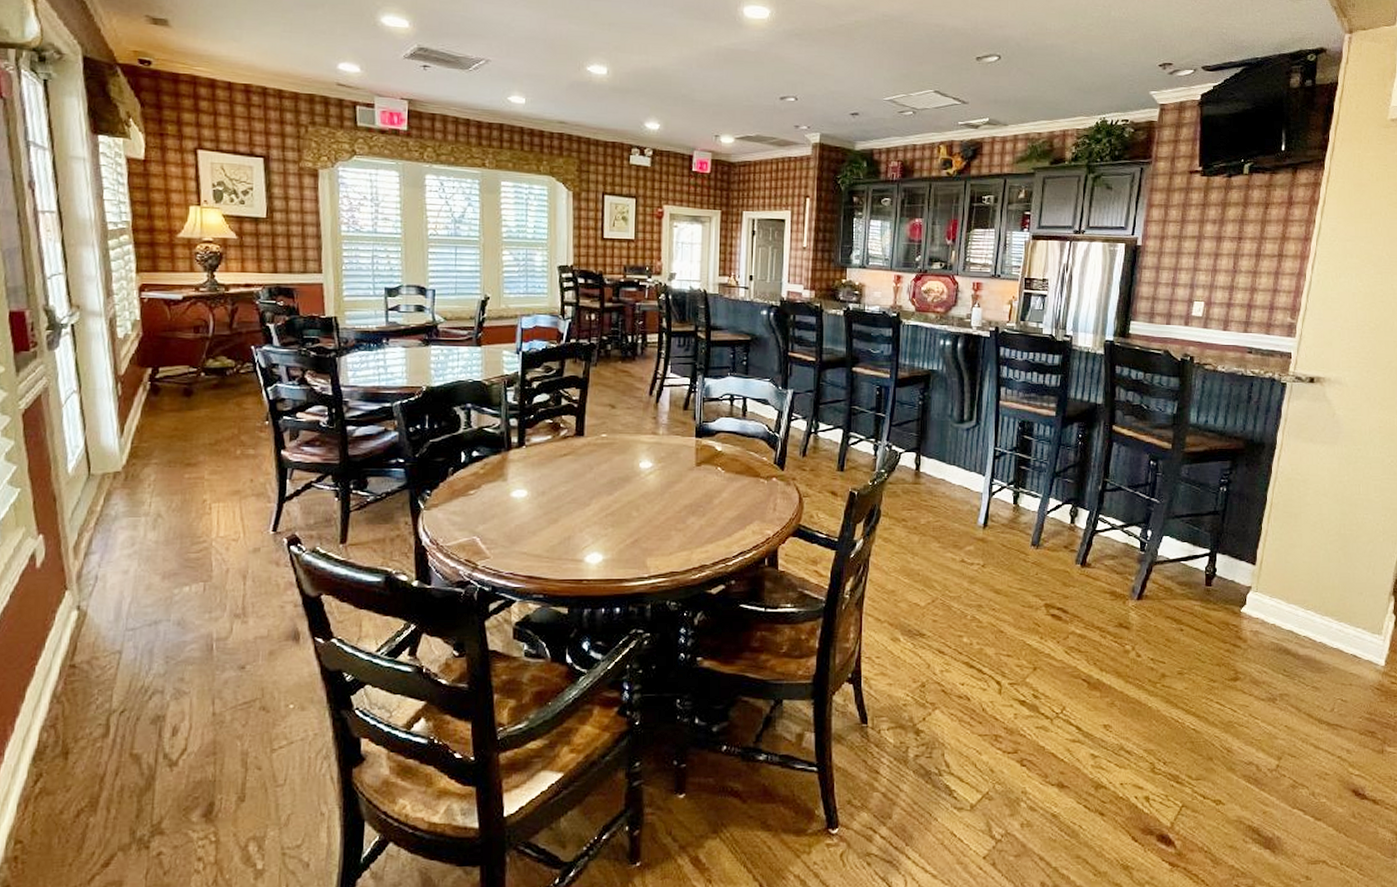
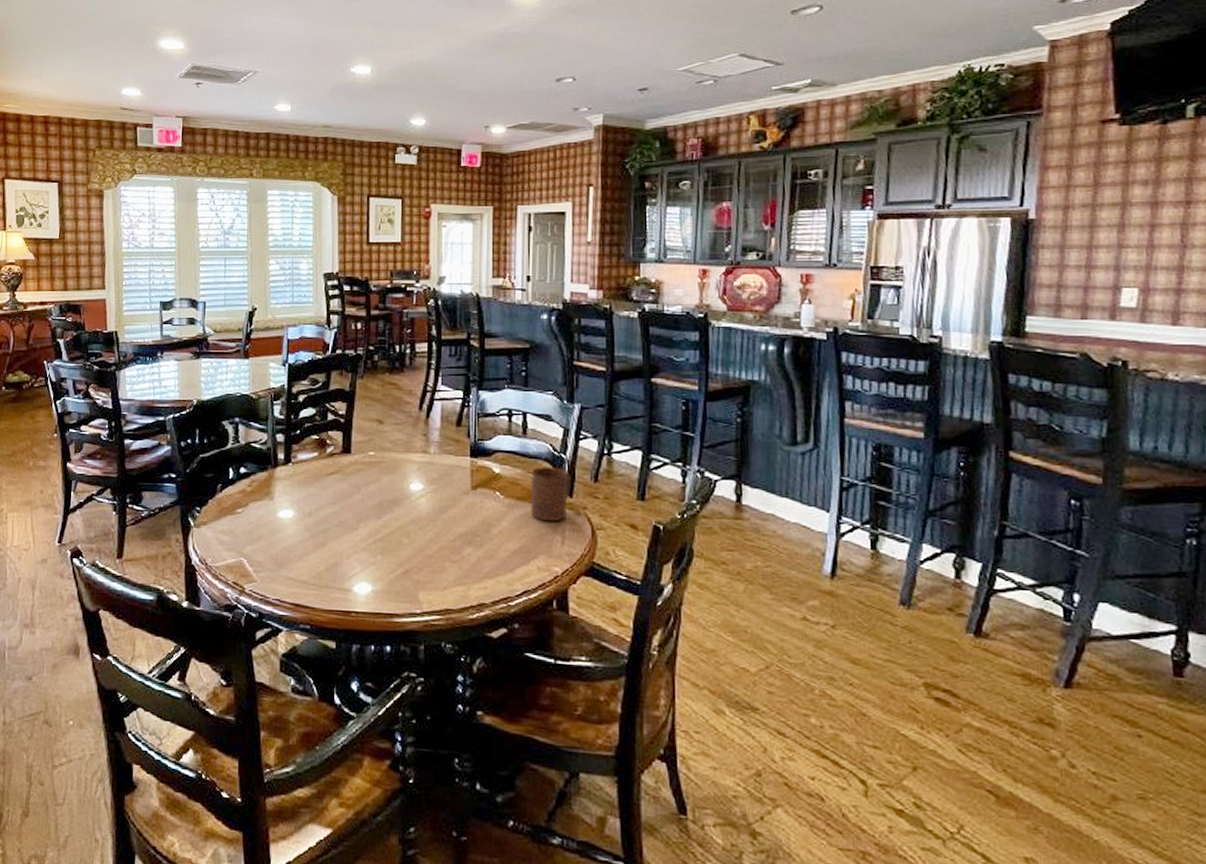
cup: none [748,444,783,492] -> present [531,467,571,522]

